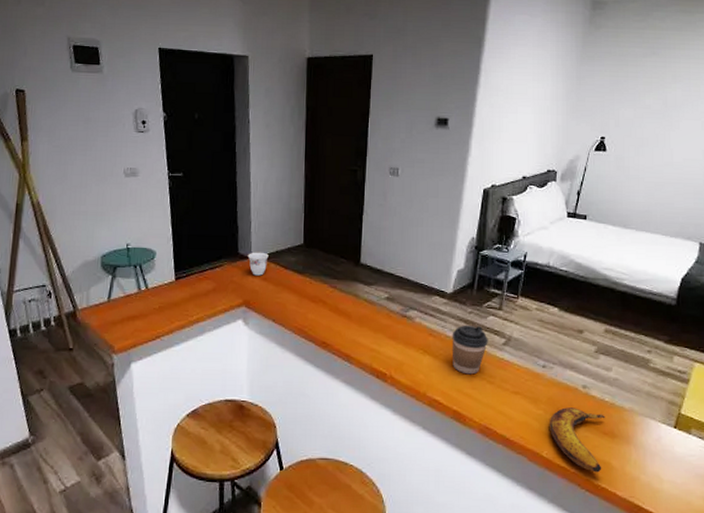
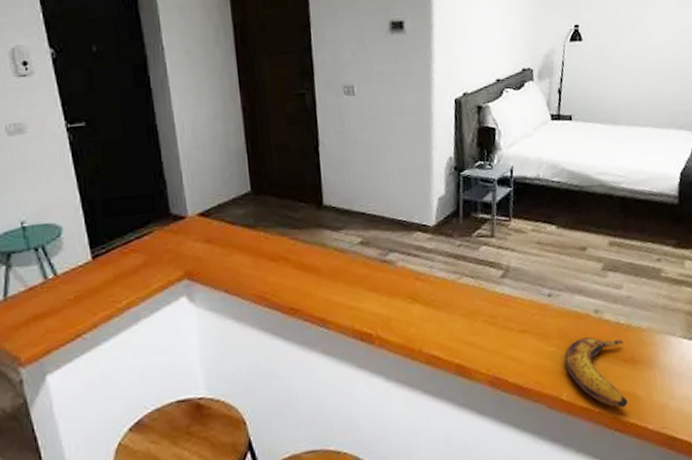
teacup: present [247,252,269,276] -> none [182,208,210,239]
coffee cup: present [452,324,488,375] -> none [441,259,484,319]

